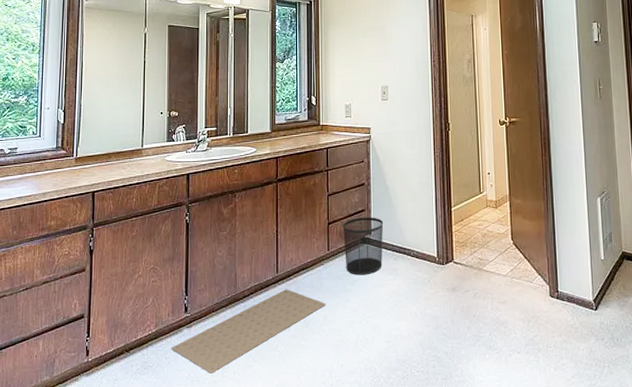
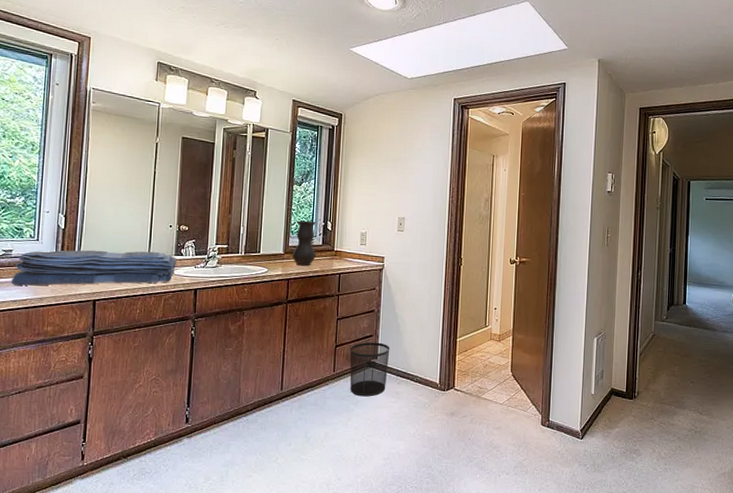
towel: none [16,139,168,182] -> present [11,250,176,286]
bath mat: present [170,289,327,373] -> none [169,406,329,481]
vase: none [279,97,303,143] -> present [292,220,317,266]

